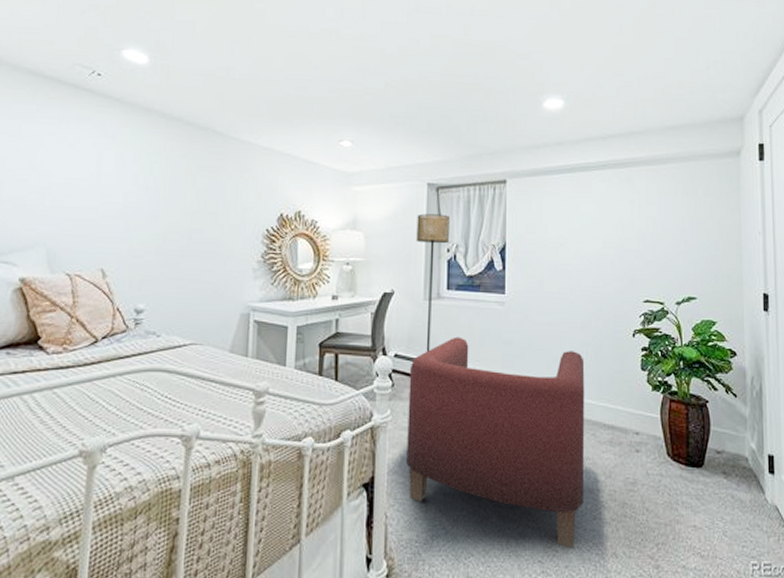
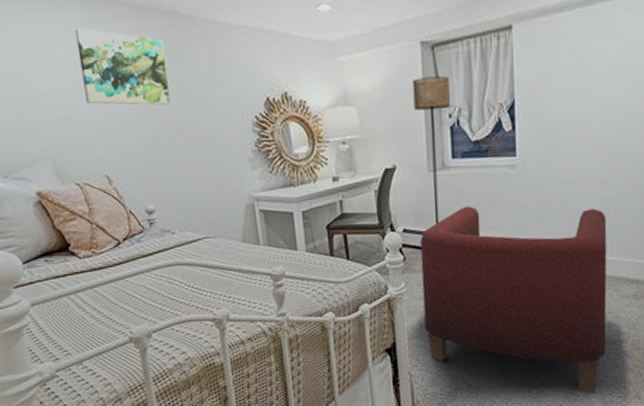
wall art: none [100,129,191,209] -> present [74,28,171,106]

